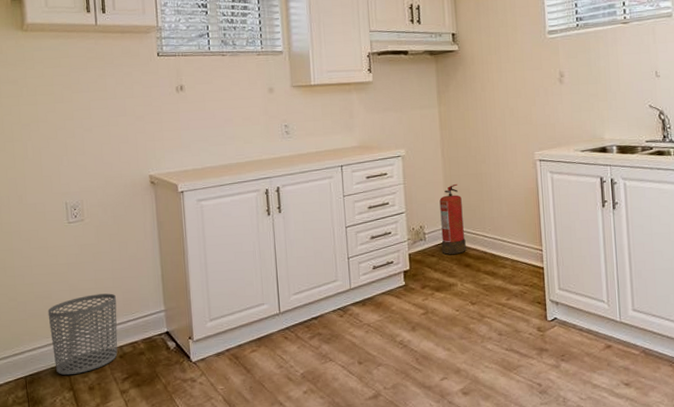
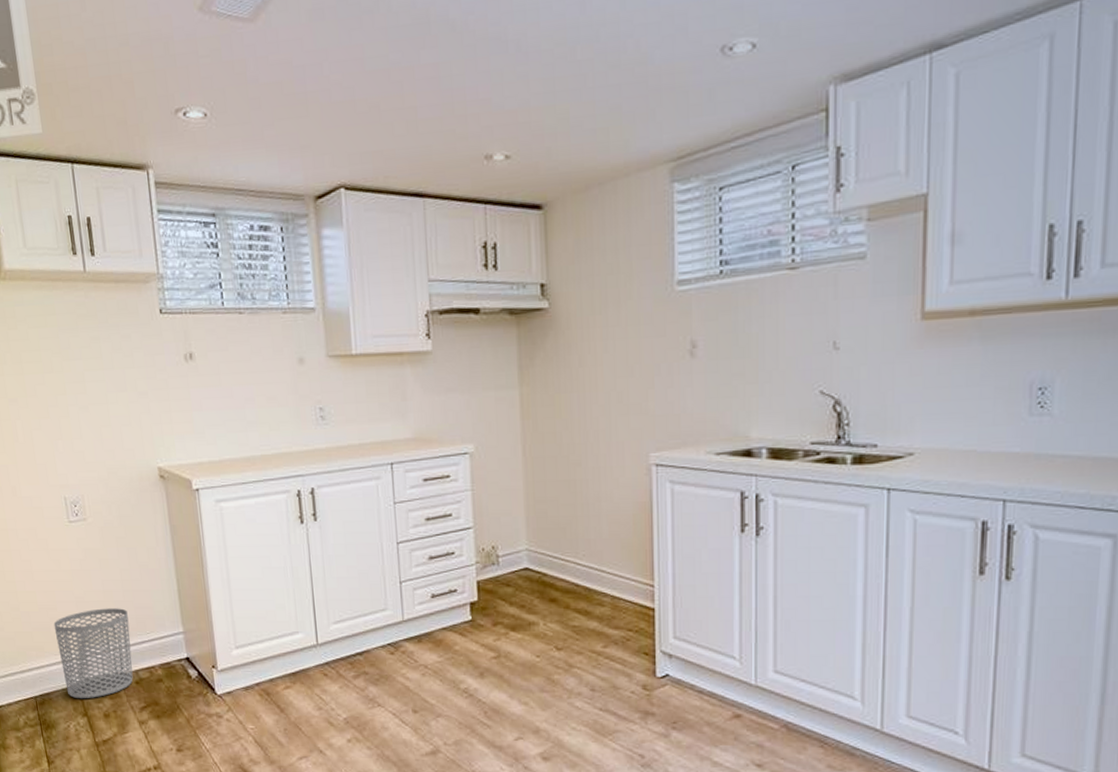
fire extinguisher: present [439,183,466,255] -> none [518,492,552,585]

